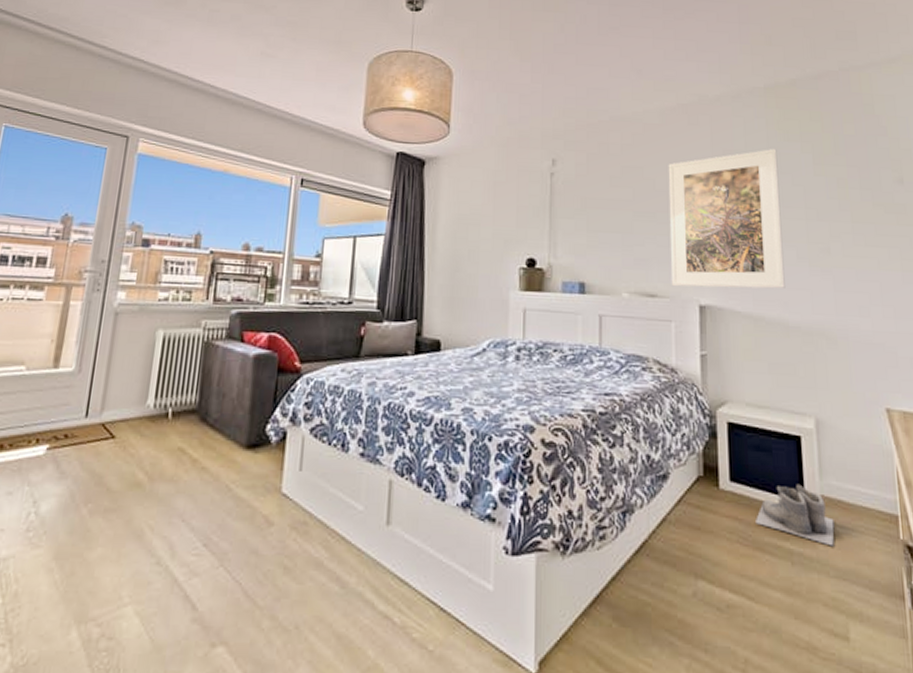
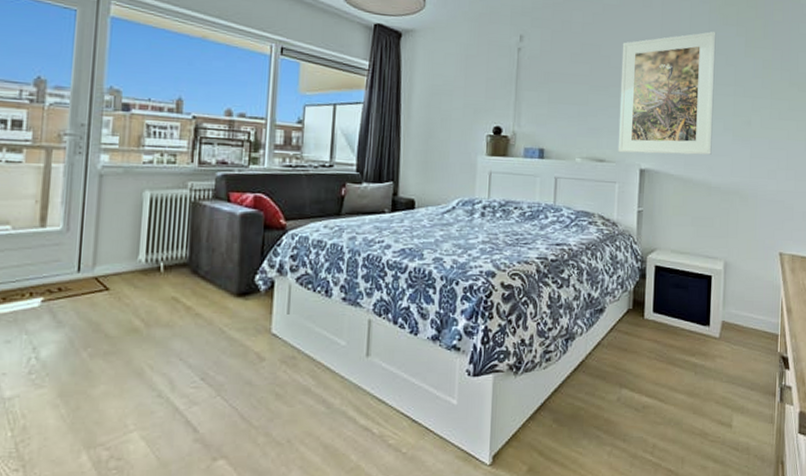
boots: present [756,484,835,547] -> none [670,313,730,359]

